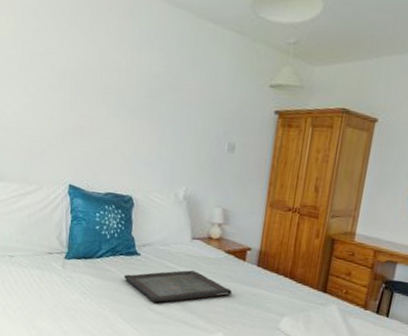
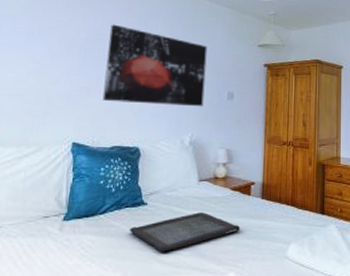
wall art: none [95,52,208,158] -> present [102,24,208,107]

